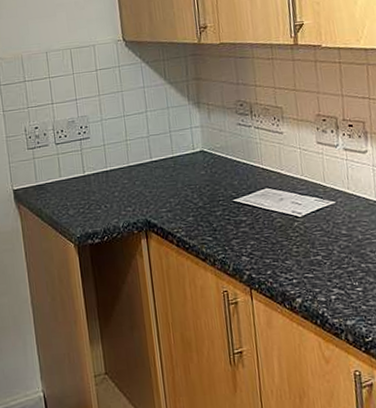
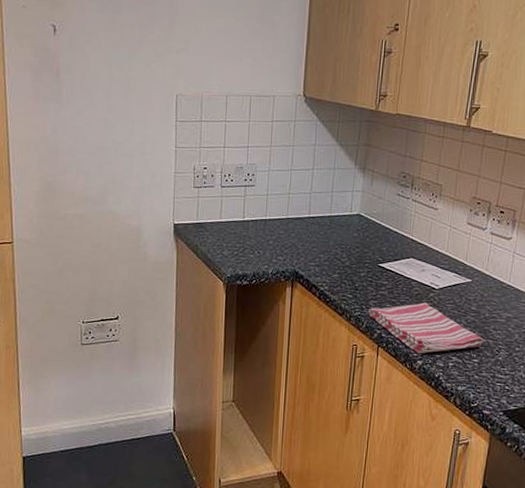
dish towel: none [231,233,363,291] -> present [368,302,484,354]

